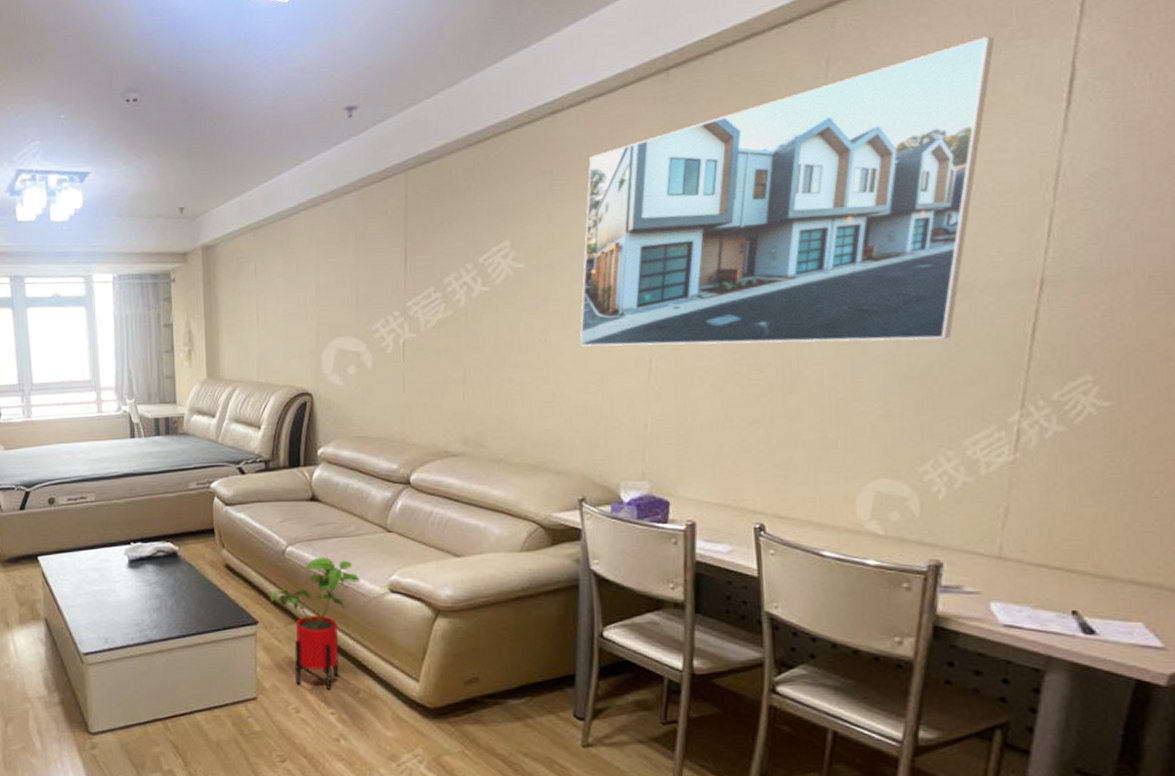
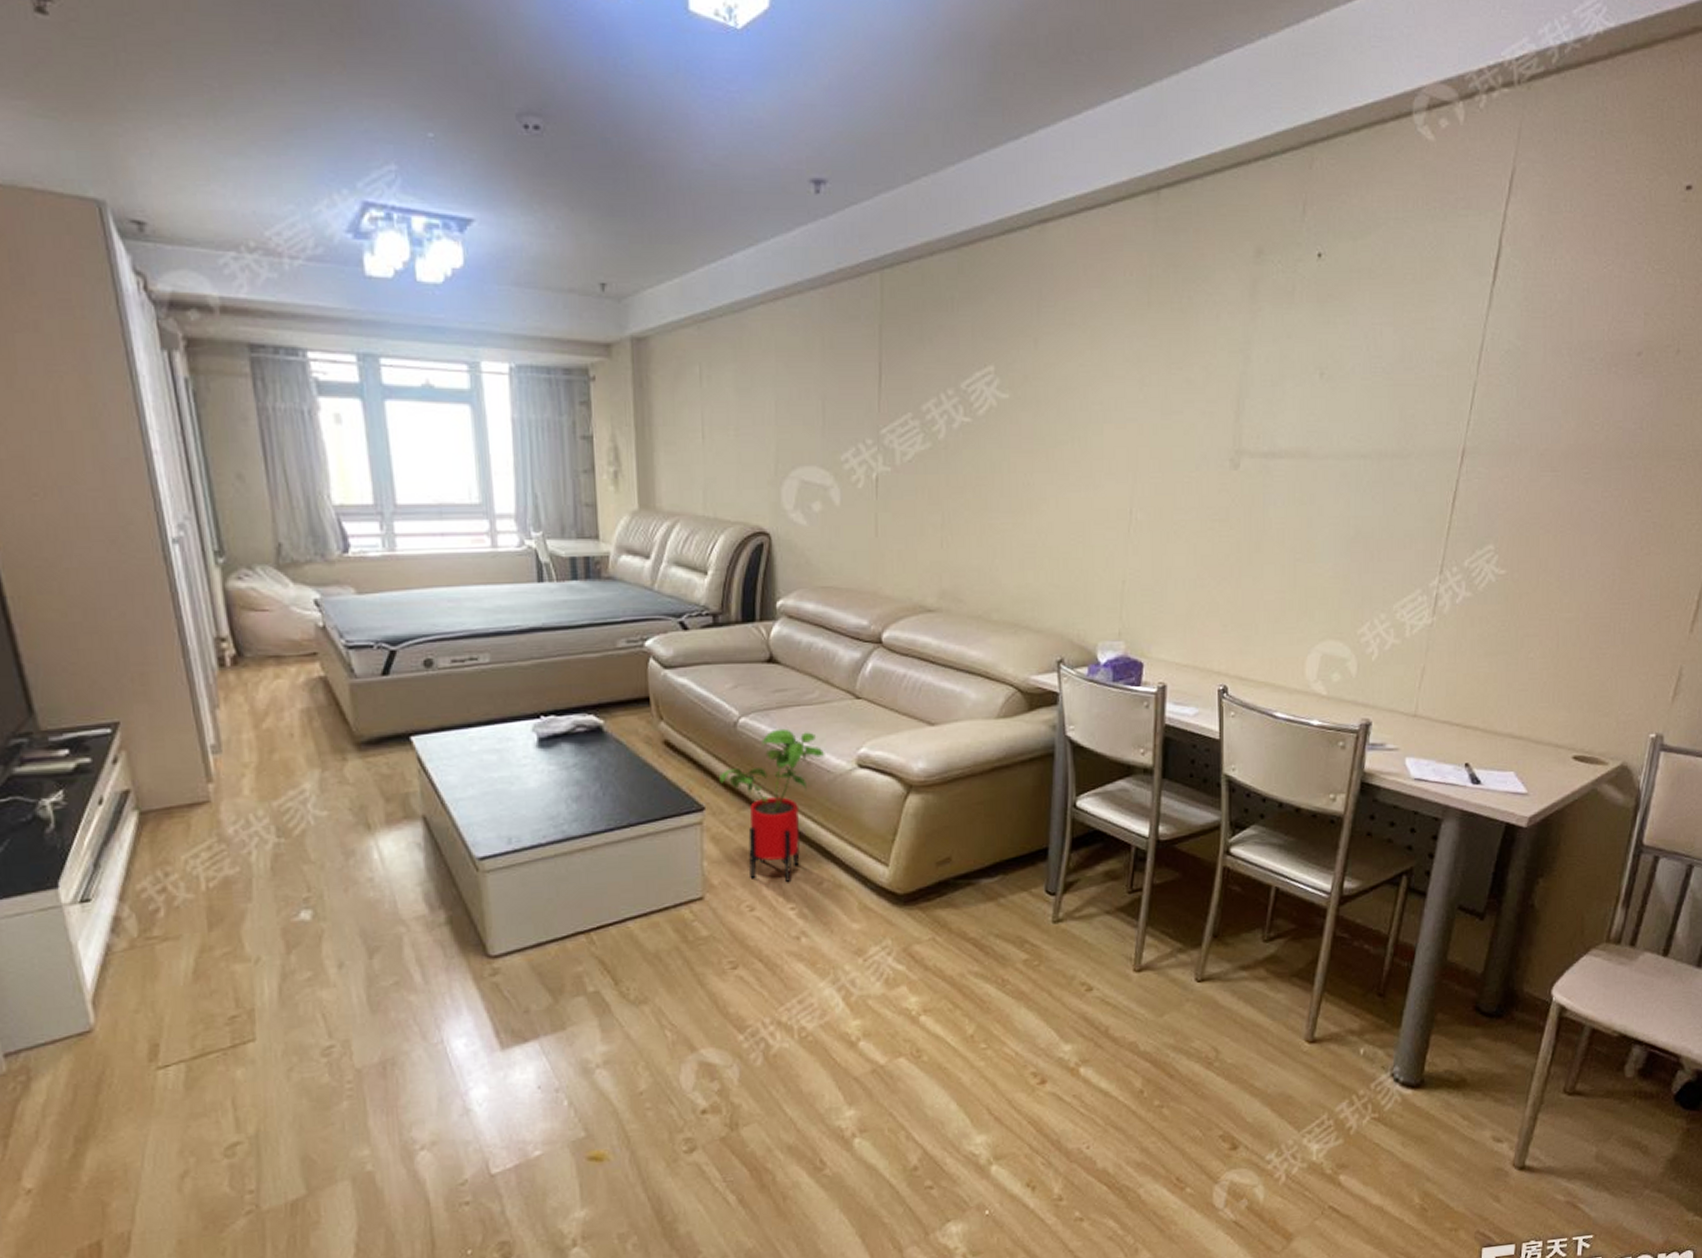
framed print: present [579,36,994,347] -> none [1062,201,1442,504]

